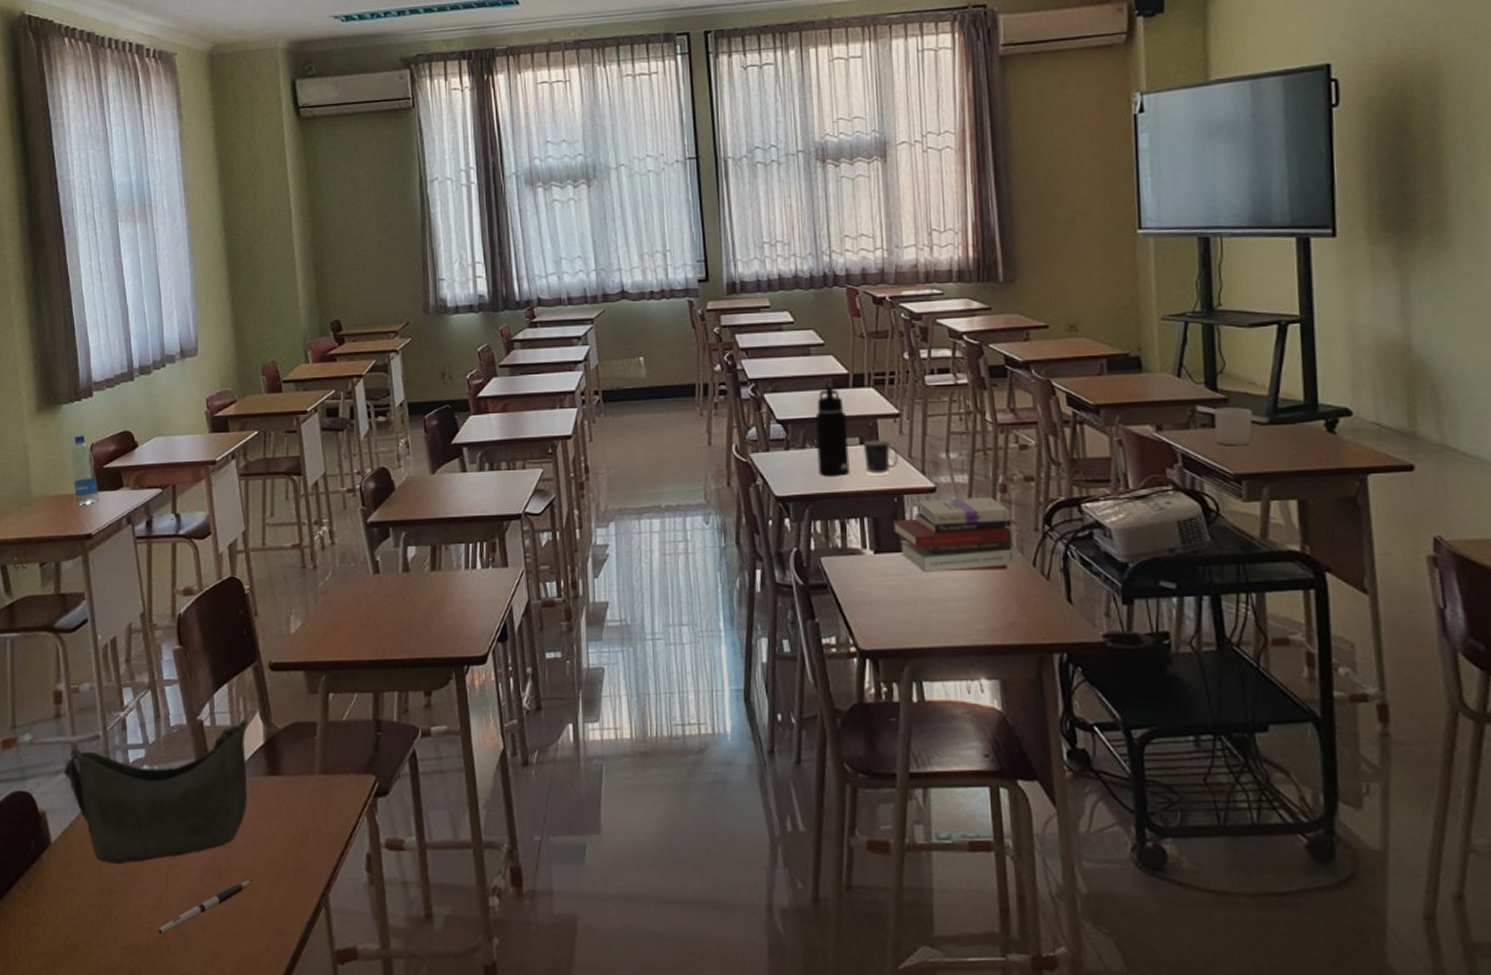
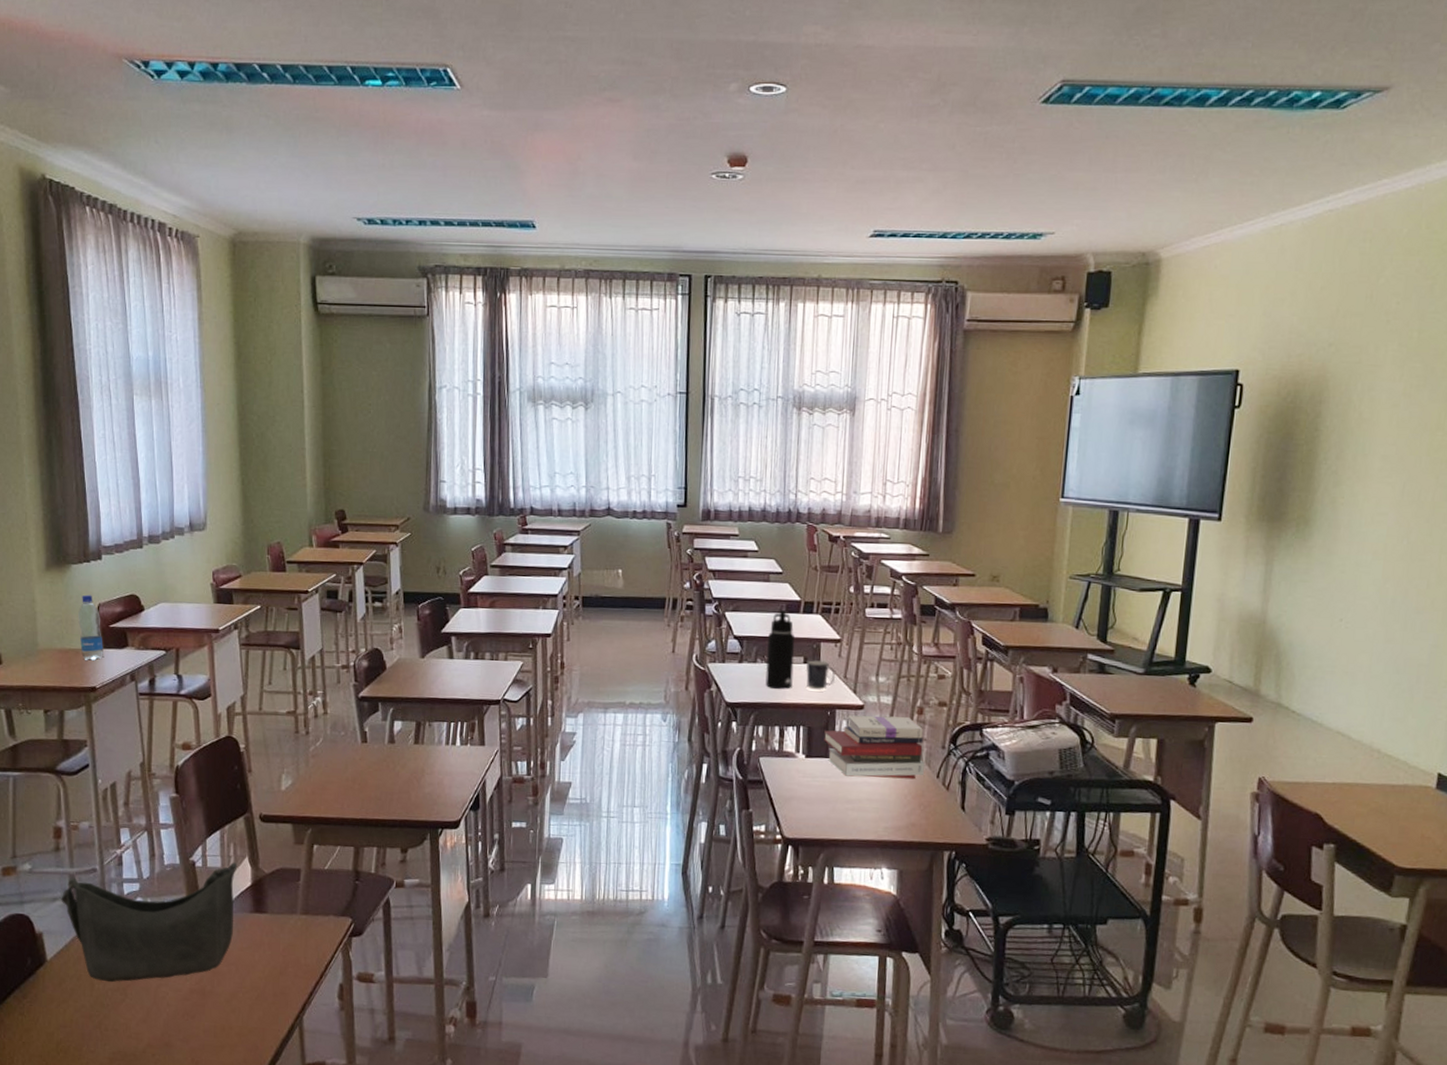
pen: present [157,879,252,935] -> none [144,1000,234,1045]
mug: present [1213,407,1253,446] -> none [1099,657,1132,691]

